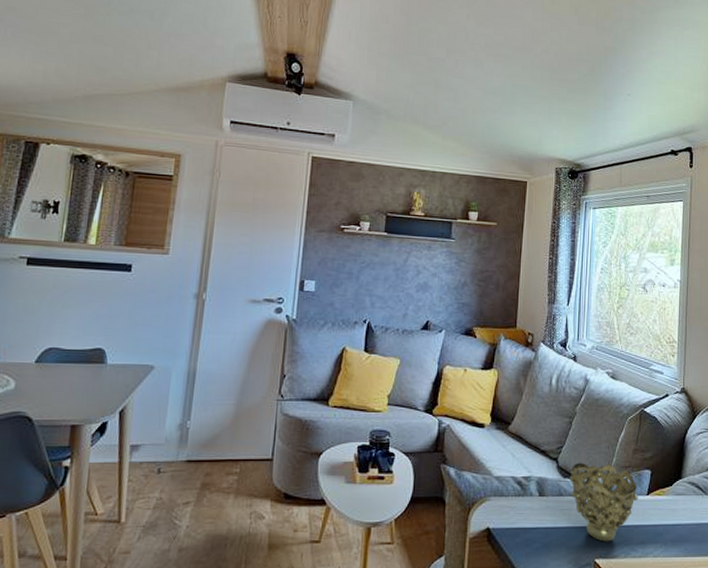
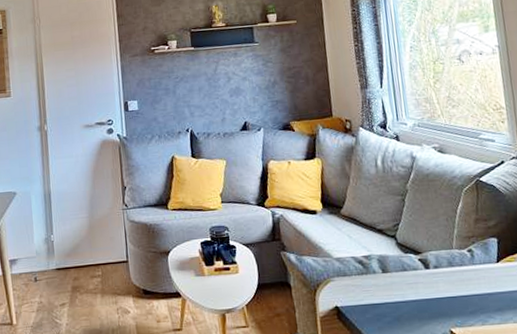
decorative bowl: present [570,462,638,542] -> none [411,235,488,312]

